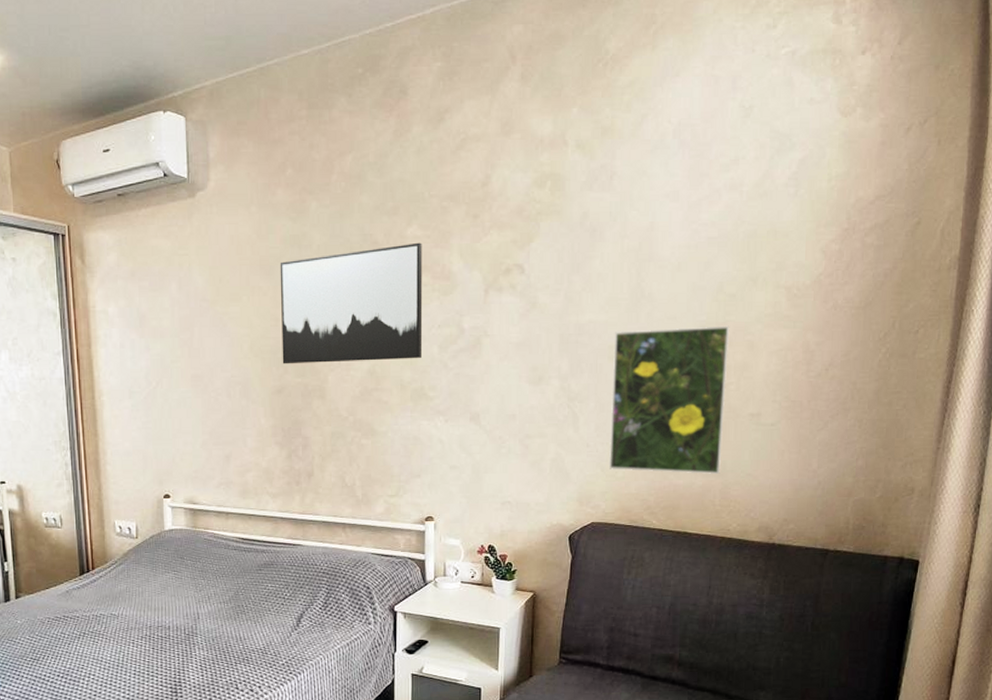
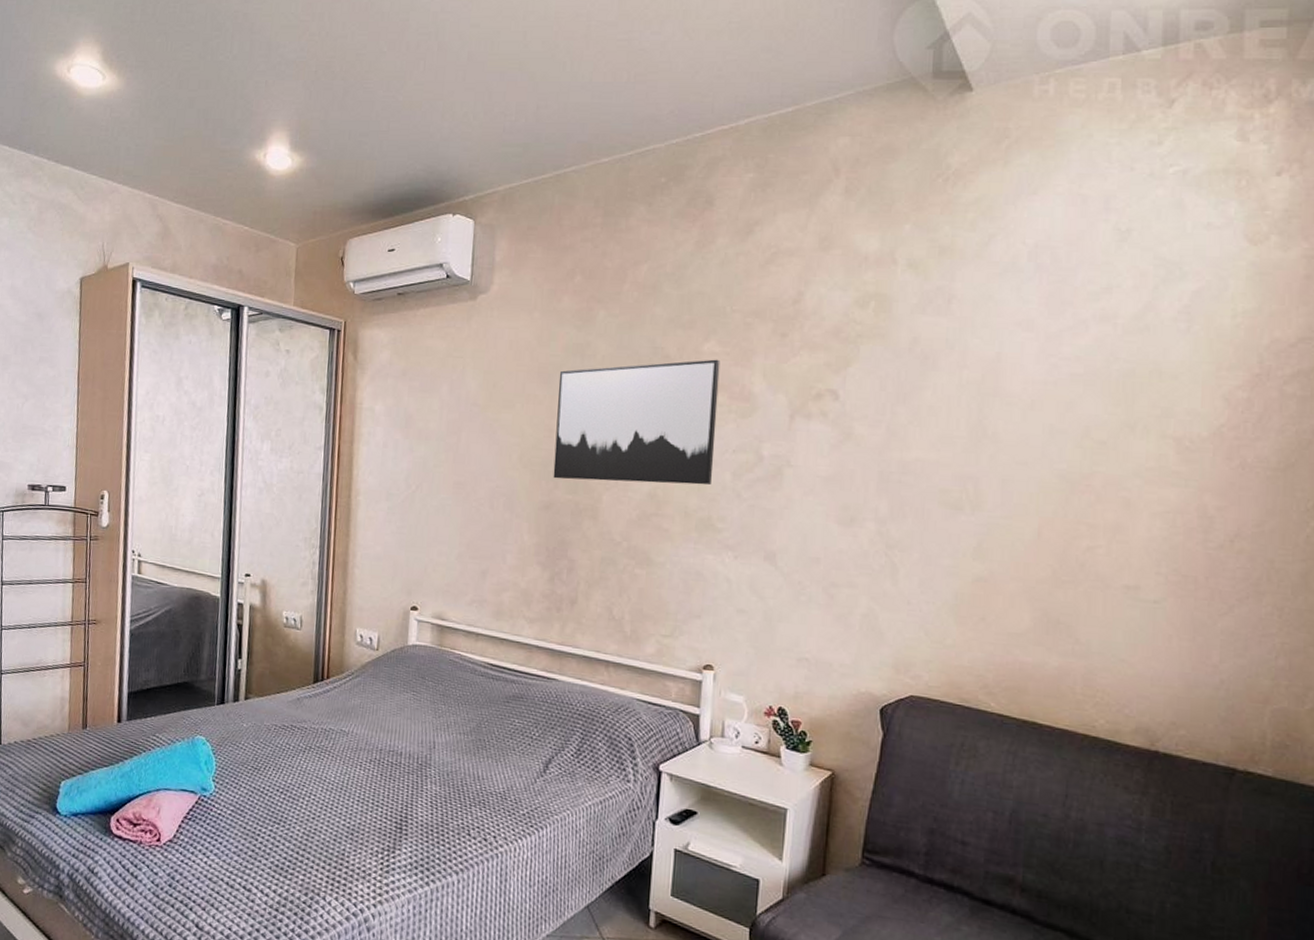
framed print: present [609,326,730,474] -> none [935,473,1099,655]

